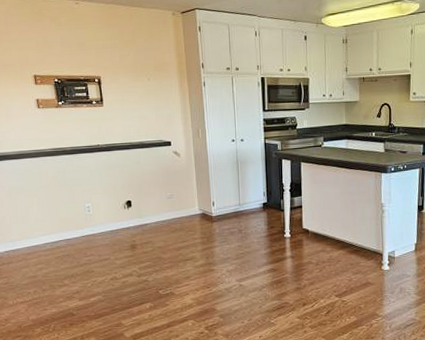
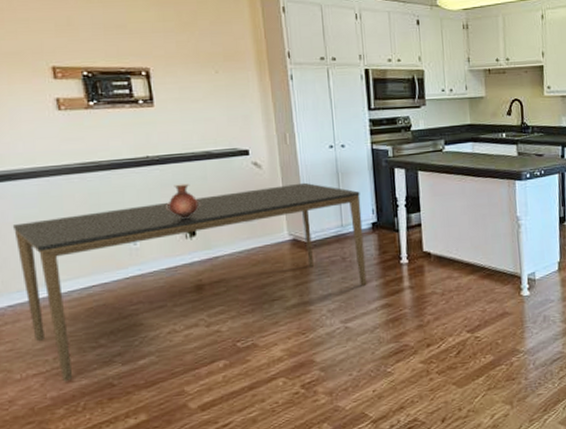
dining table: none [7,168,258,309] -> present [12,182,367,382]
vase: none [111,166,136,193] -> present [166,183,202,219]

